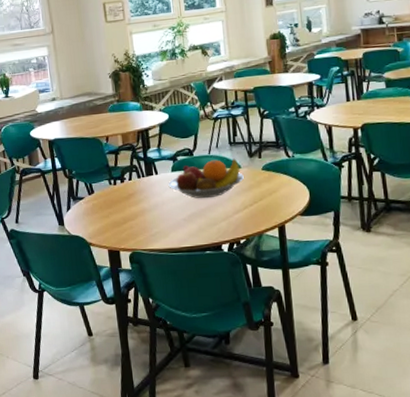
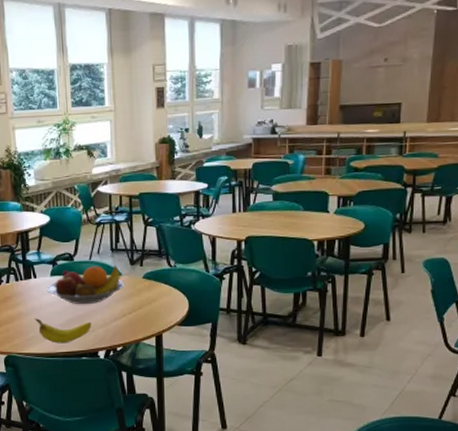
fruit: none [157,214,214,239] -> present [34,318,92,344]

